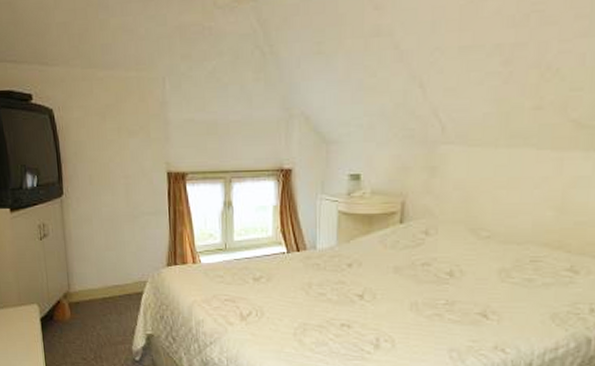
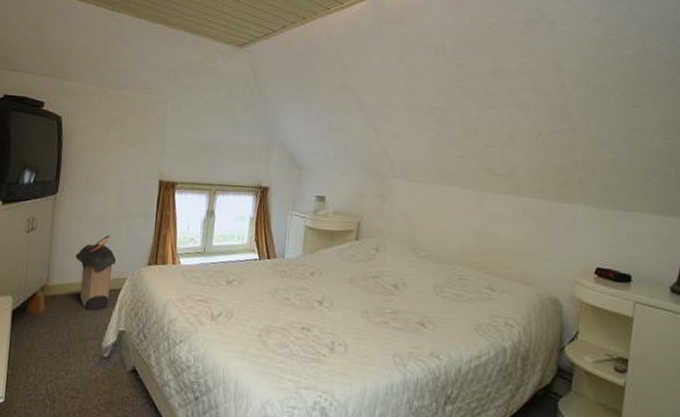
laundry hamper: none [92,236,134,315] -> present [75,235,117,310]

